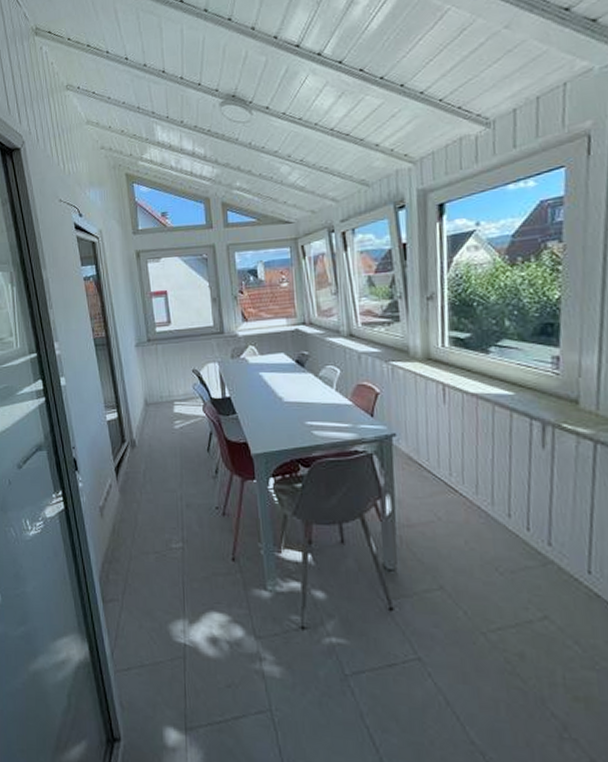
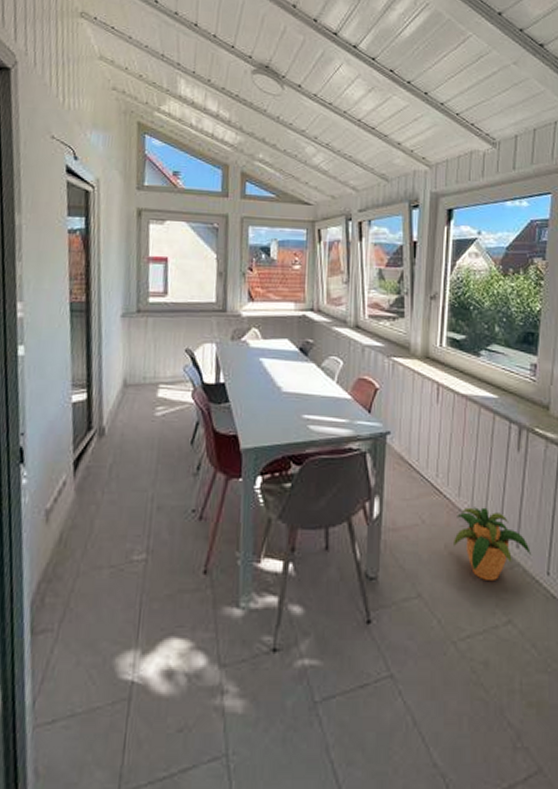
potted plant: none [474,505,567,577] -> present [454,507,531,580]

